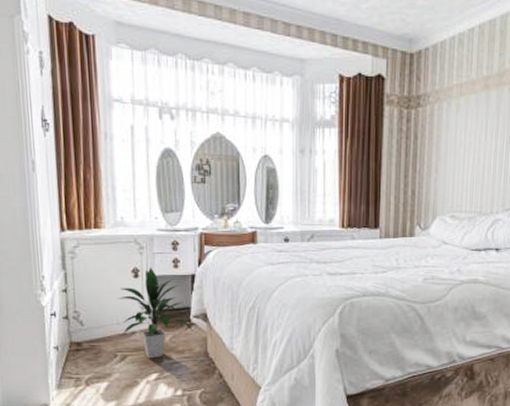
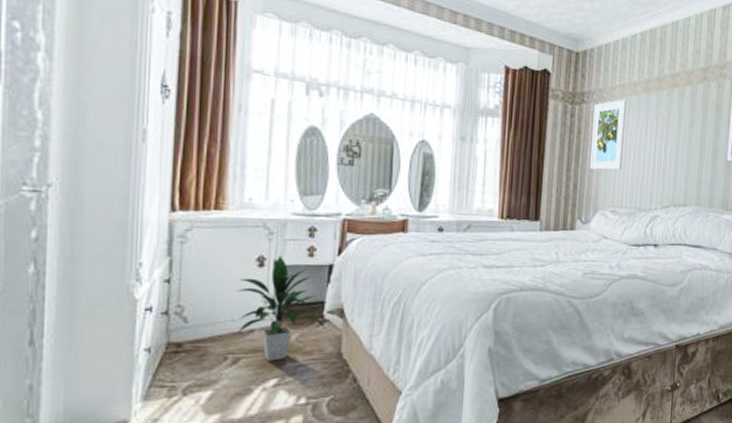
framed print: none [427,99,465,175] -> present [589,99,627,170]

